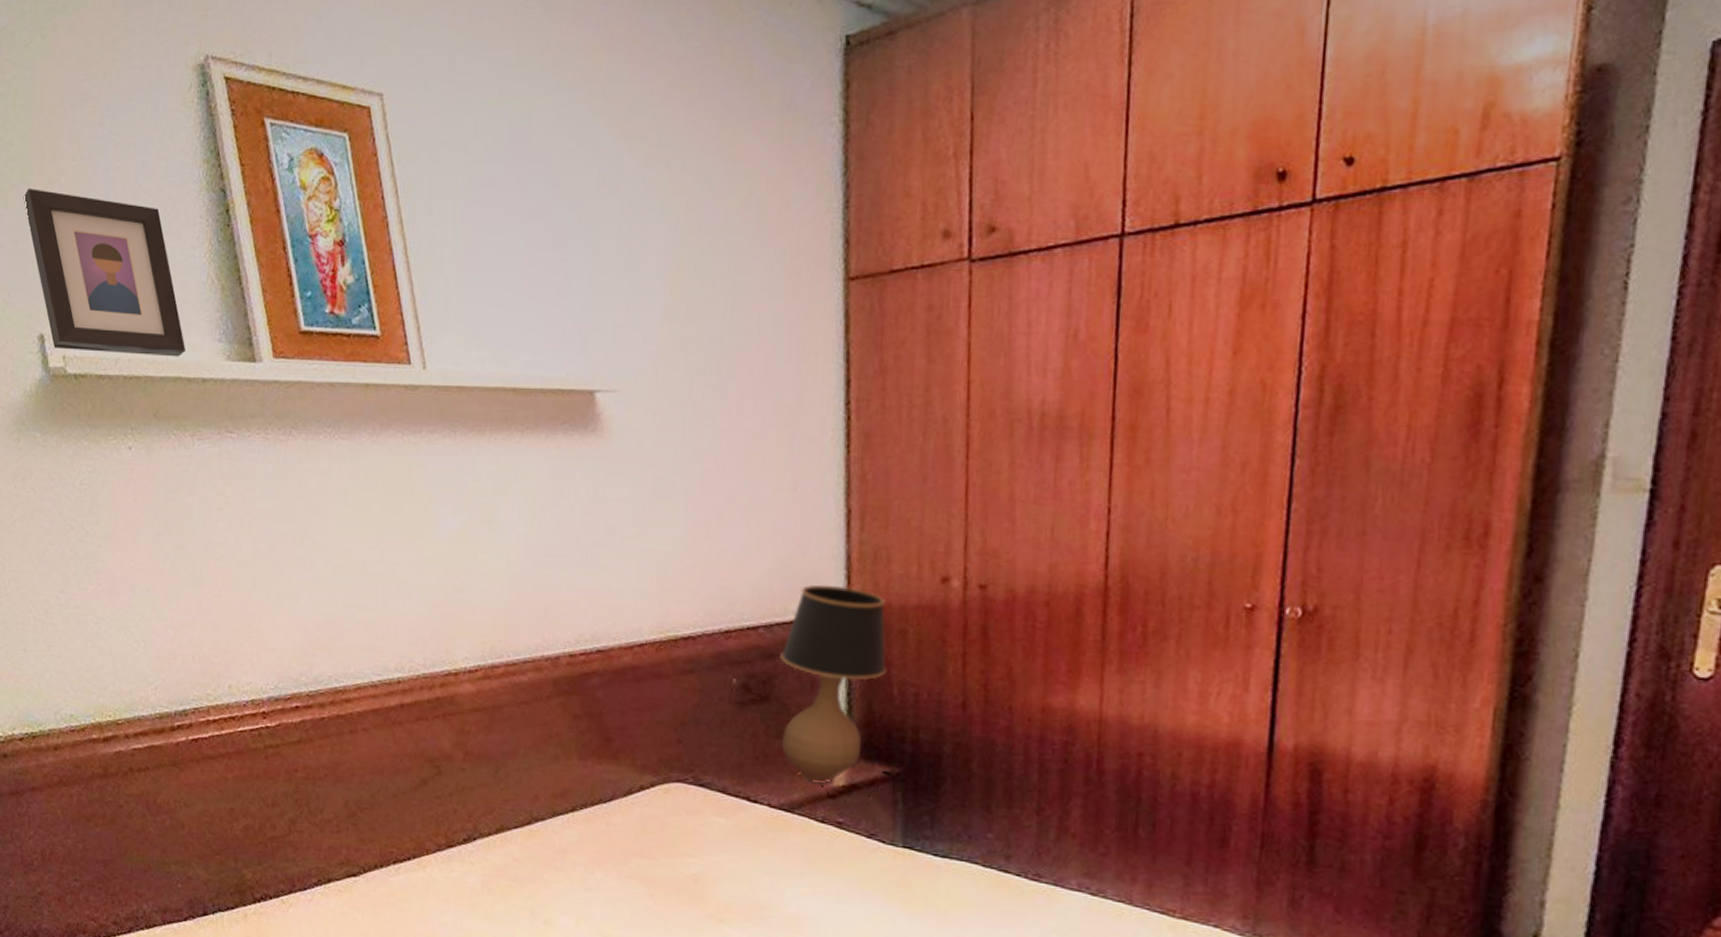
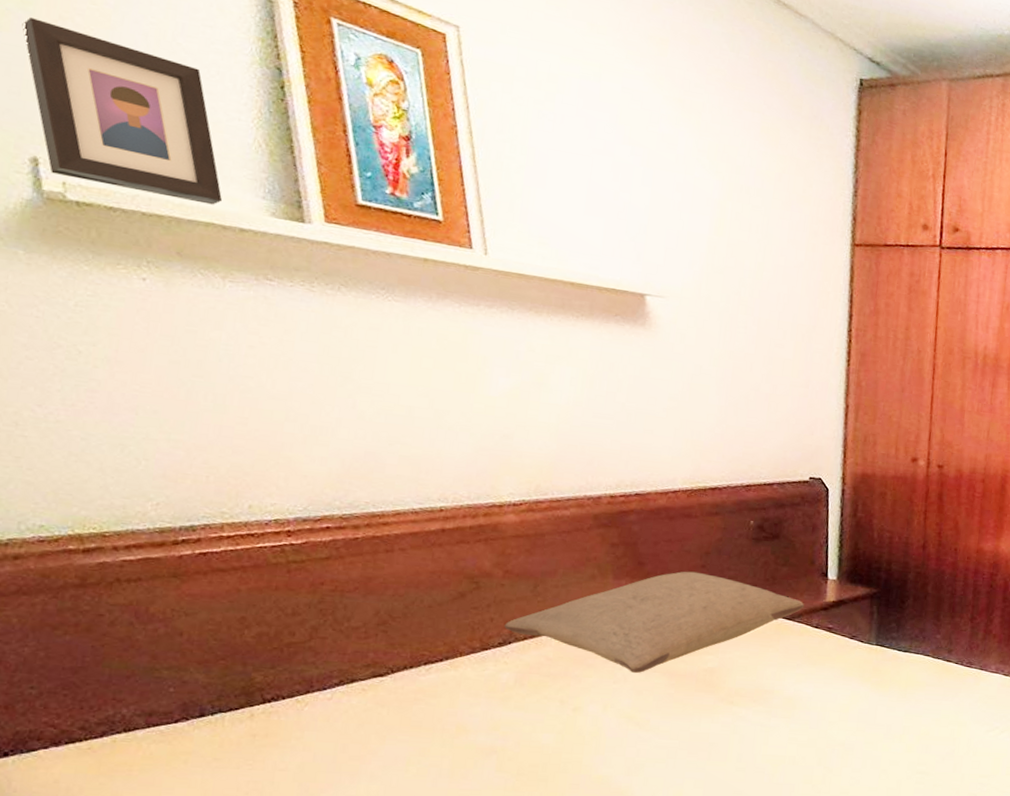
pillow: none [468,748,806,880] -> present [504,571,805,674]
table lamp: present [780,584,912,809] -> none [787,456,884,618]

